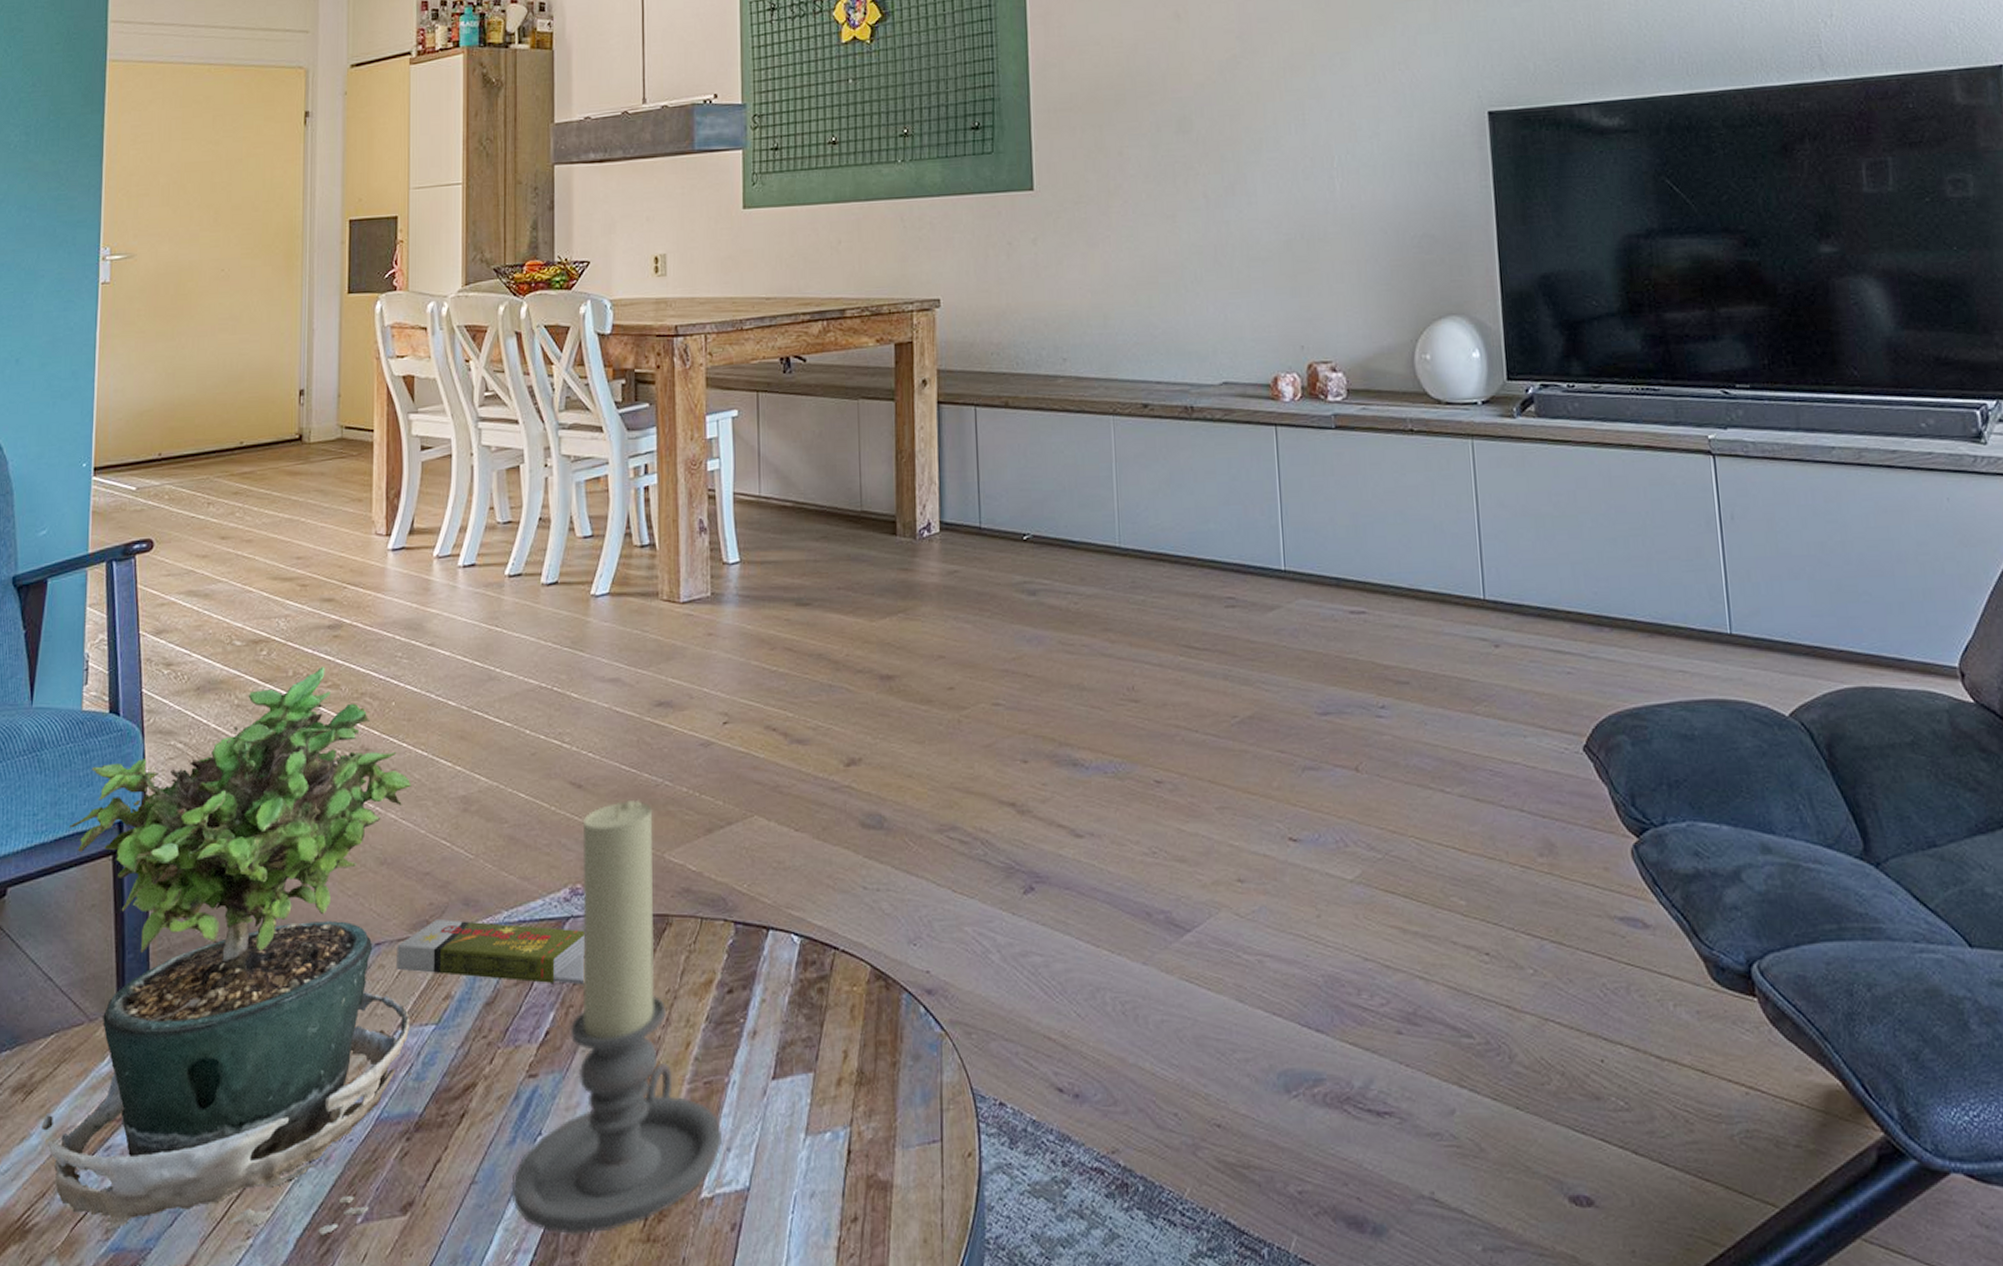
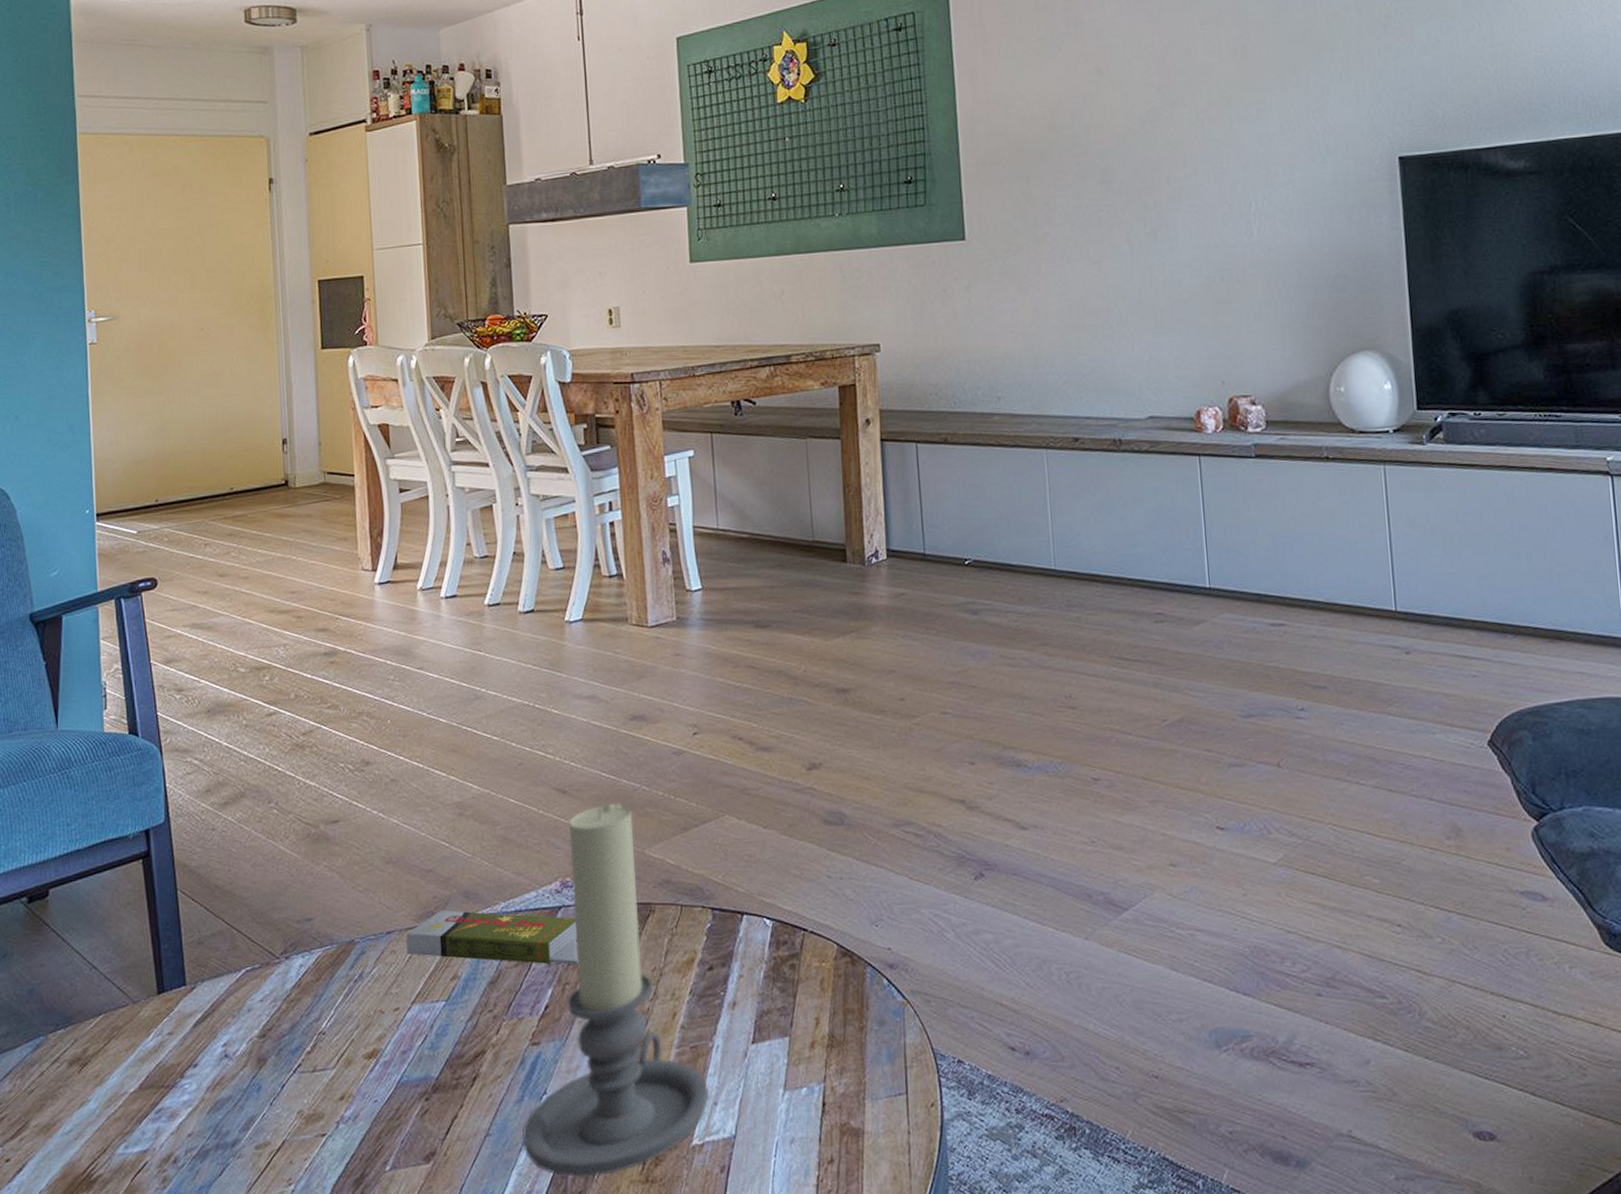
potted plant: present [42,667,412,1235] -> none [98,690,427,1181]

